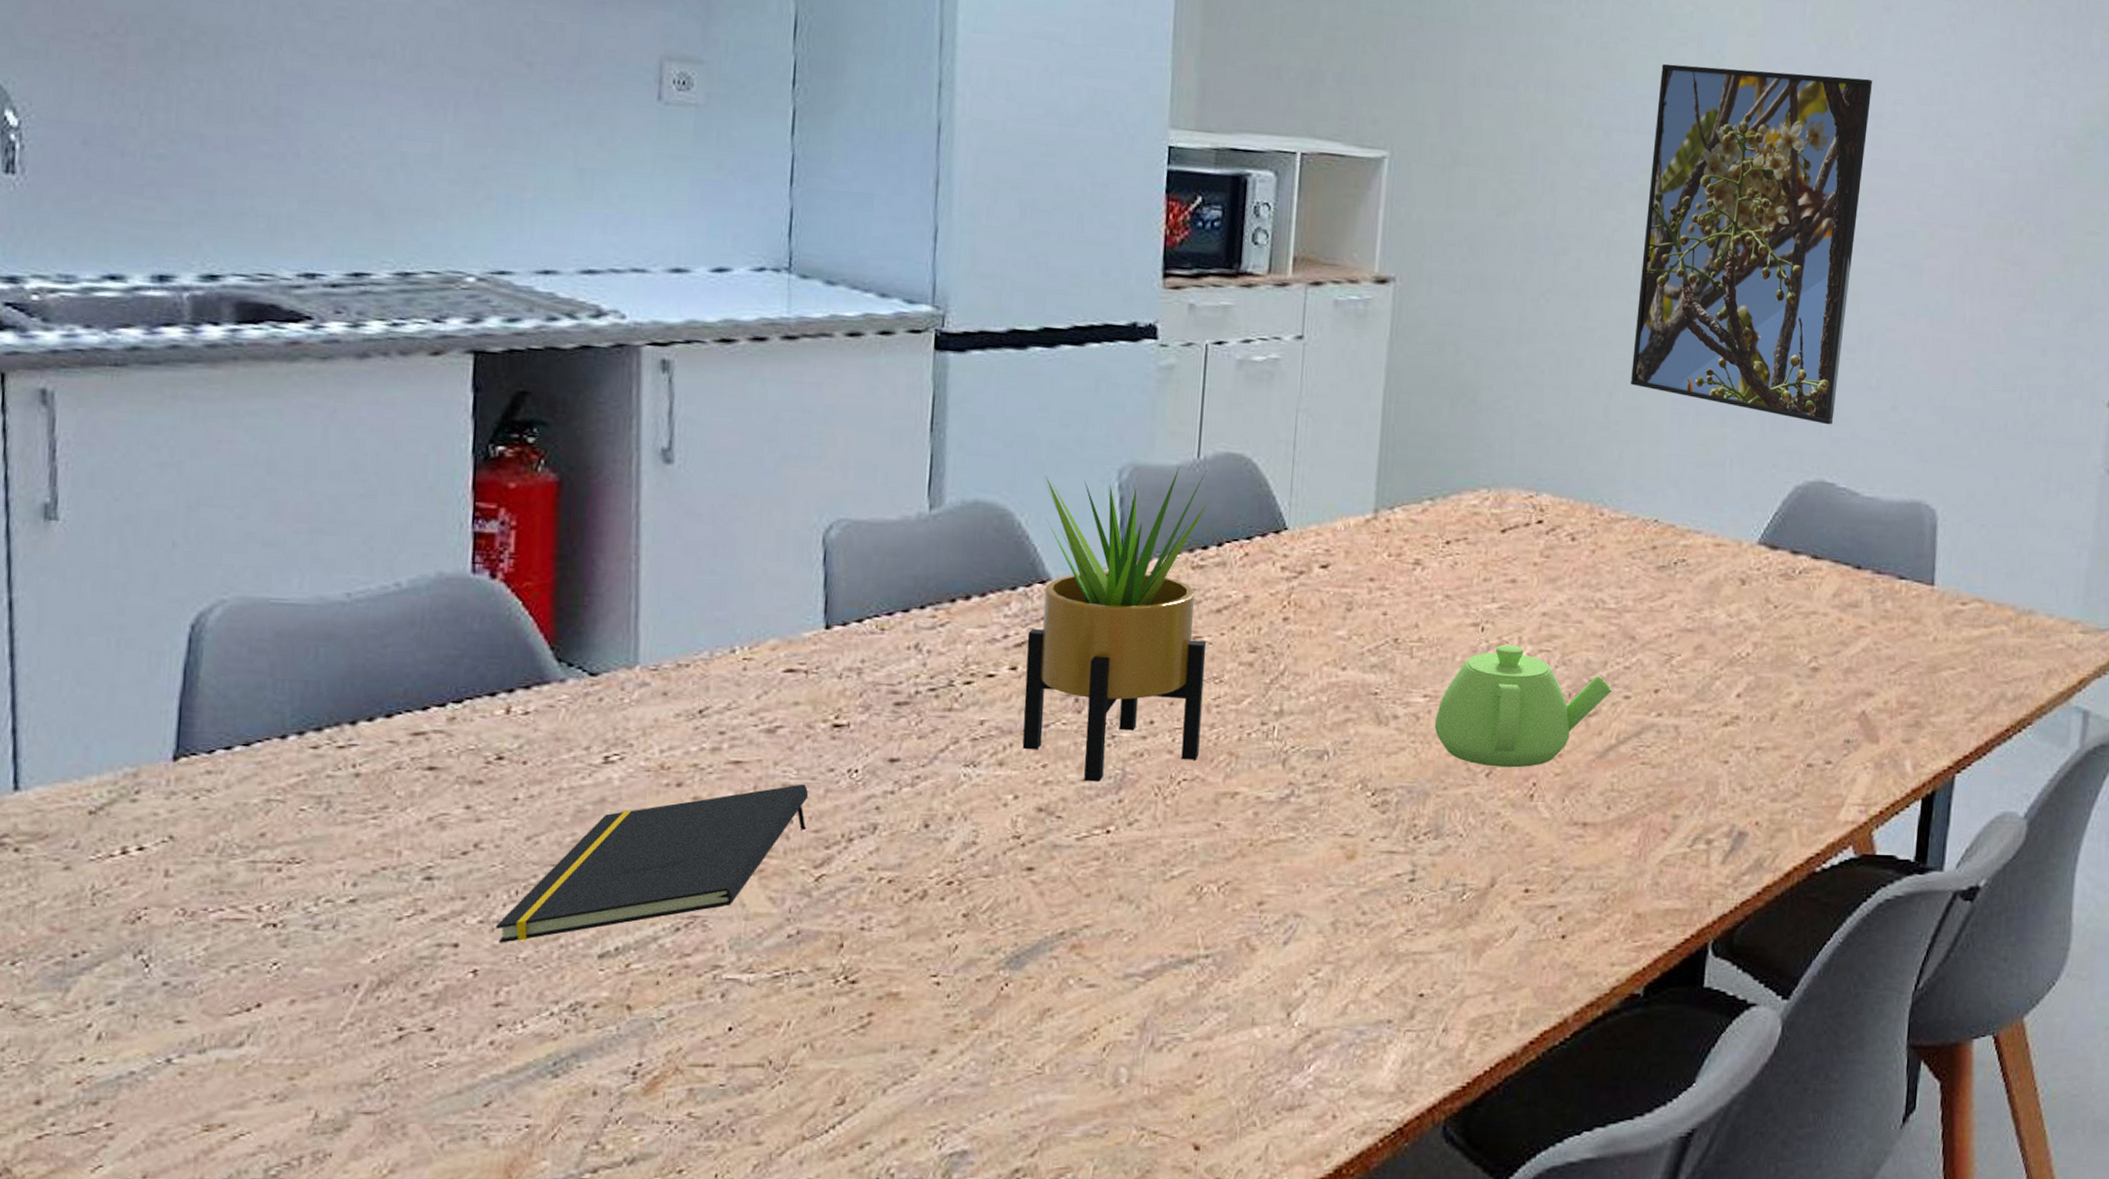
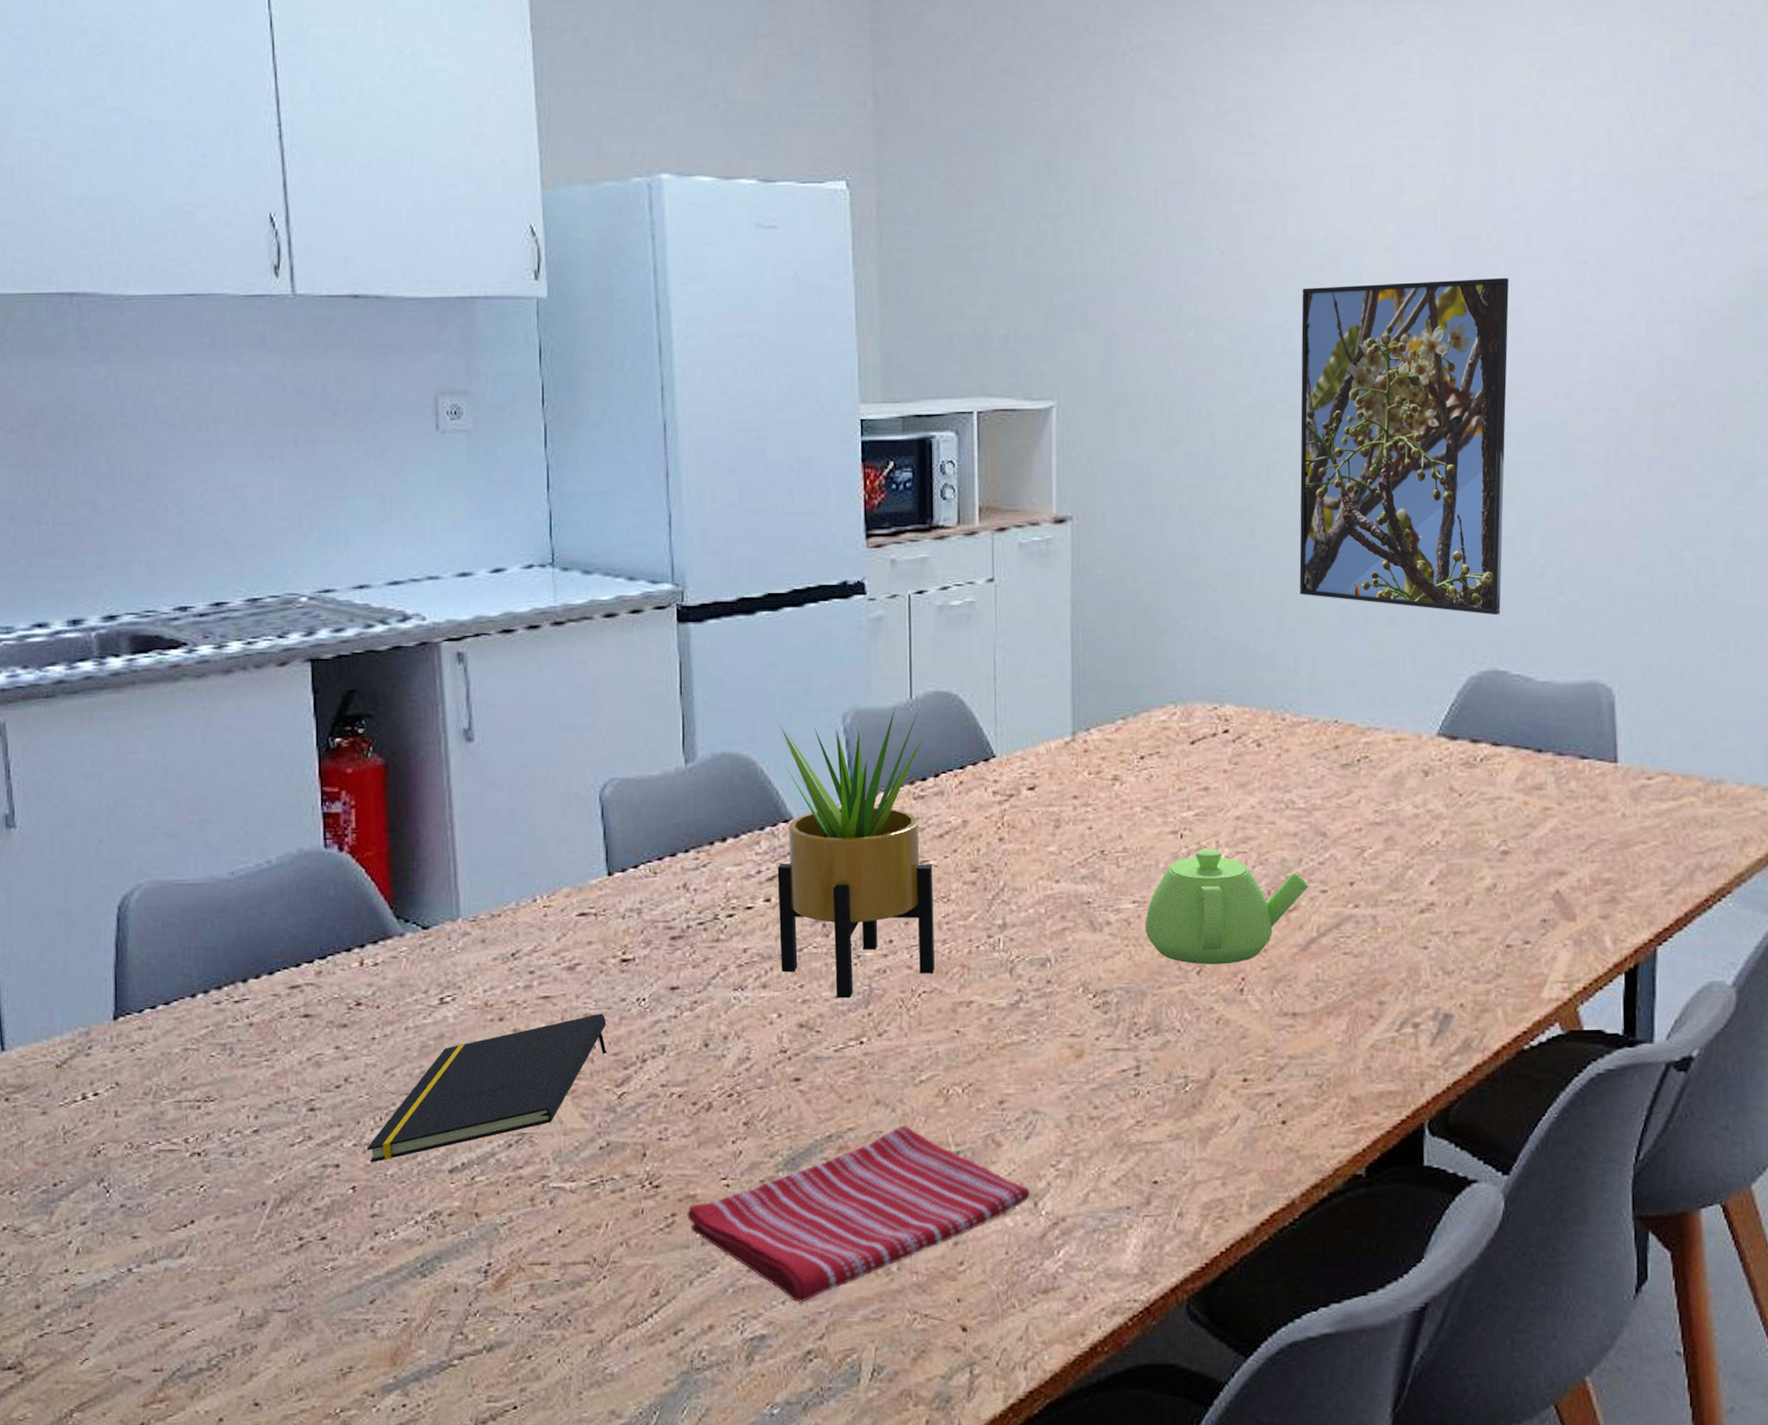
dish towel: none [886,924,1283,1115] -> present [687,1125,1030,1303]

